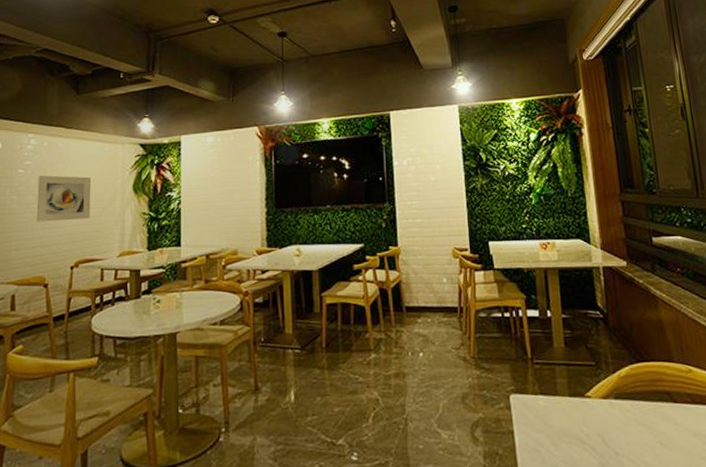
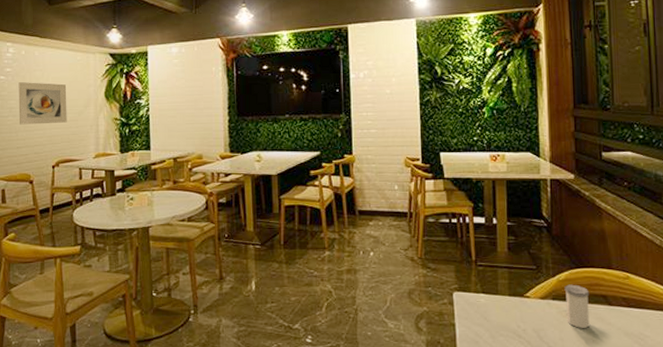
salt shaker: none [626,380,656,430] -> present [564,284,590,328]

